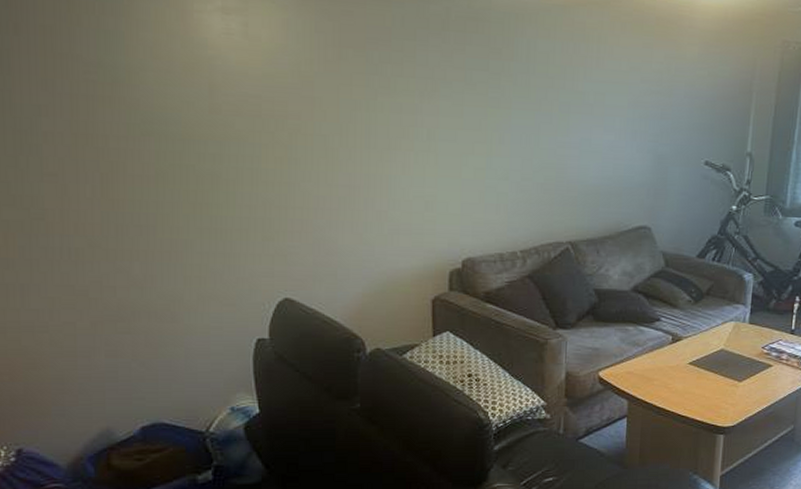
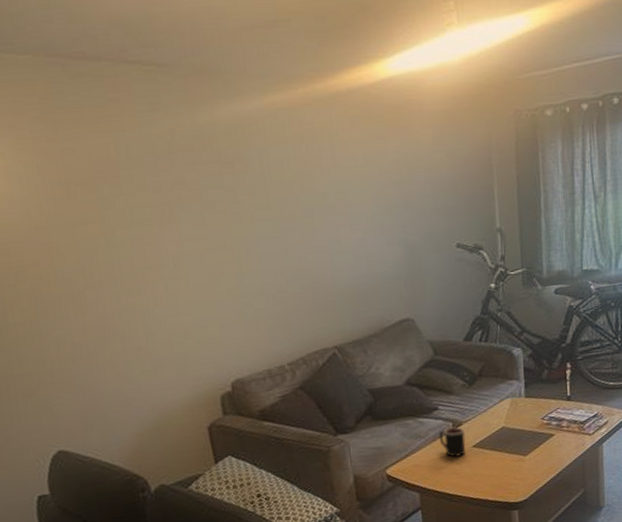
mug: none [656,340,683,372] -> present [438,427,466,458]

